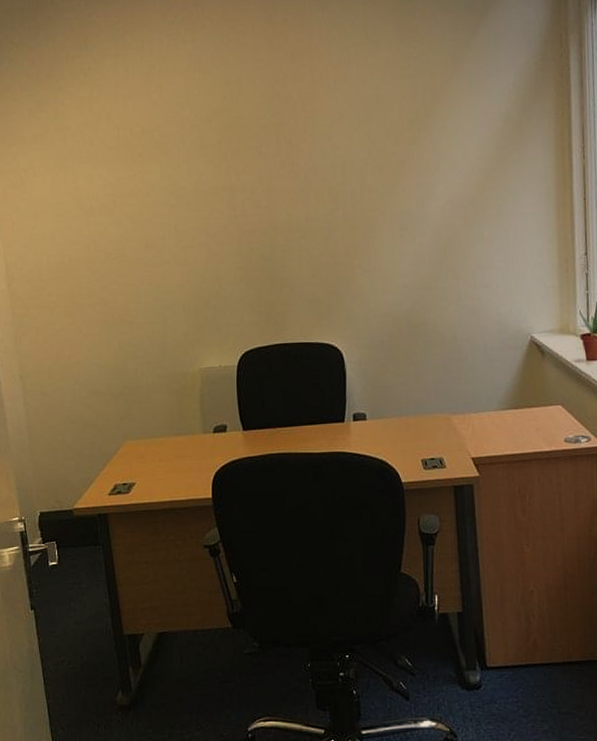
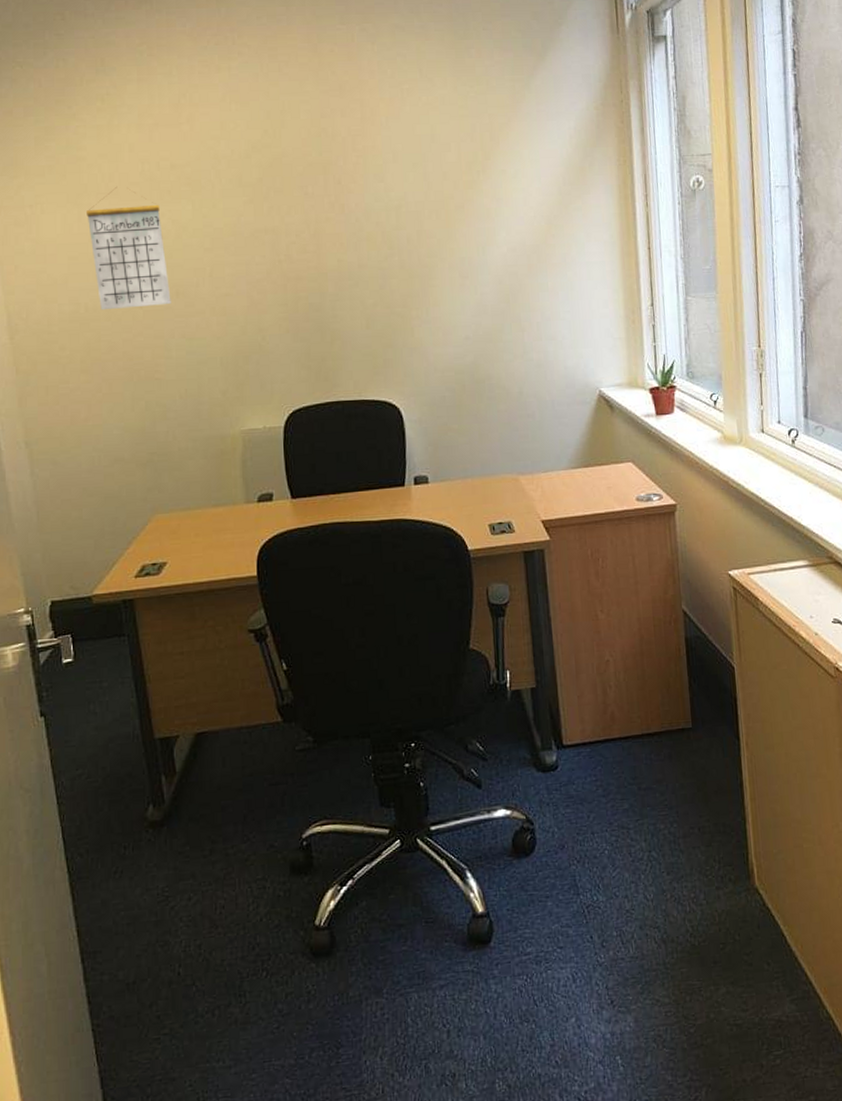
calendar: none [71,151,141,261] -> present [87,186,171,310]

